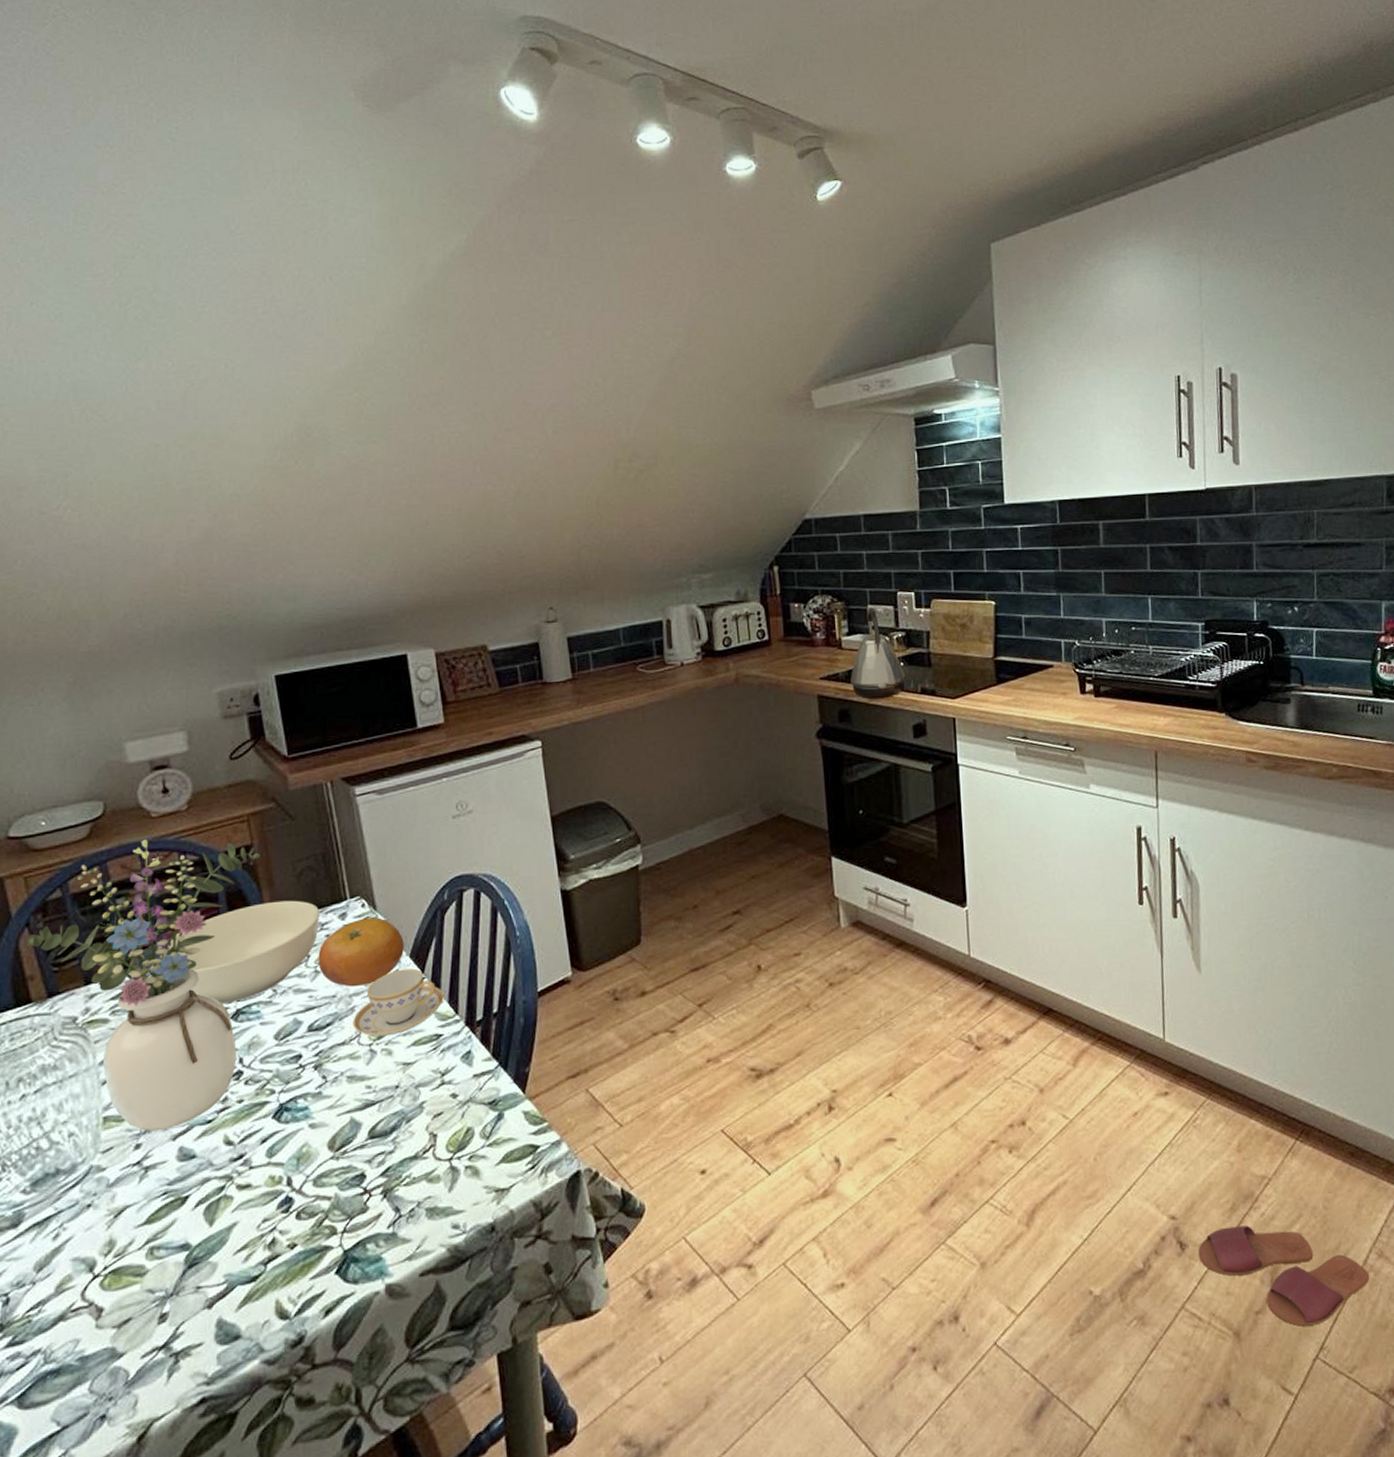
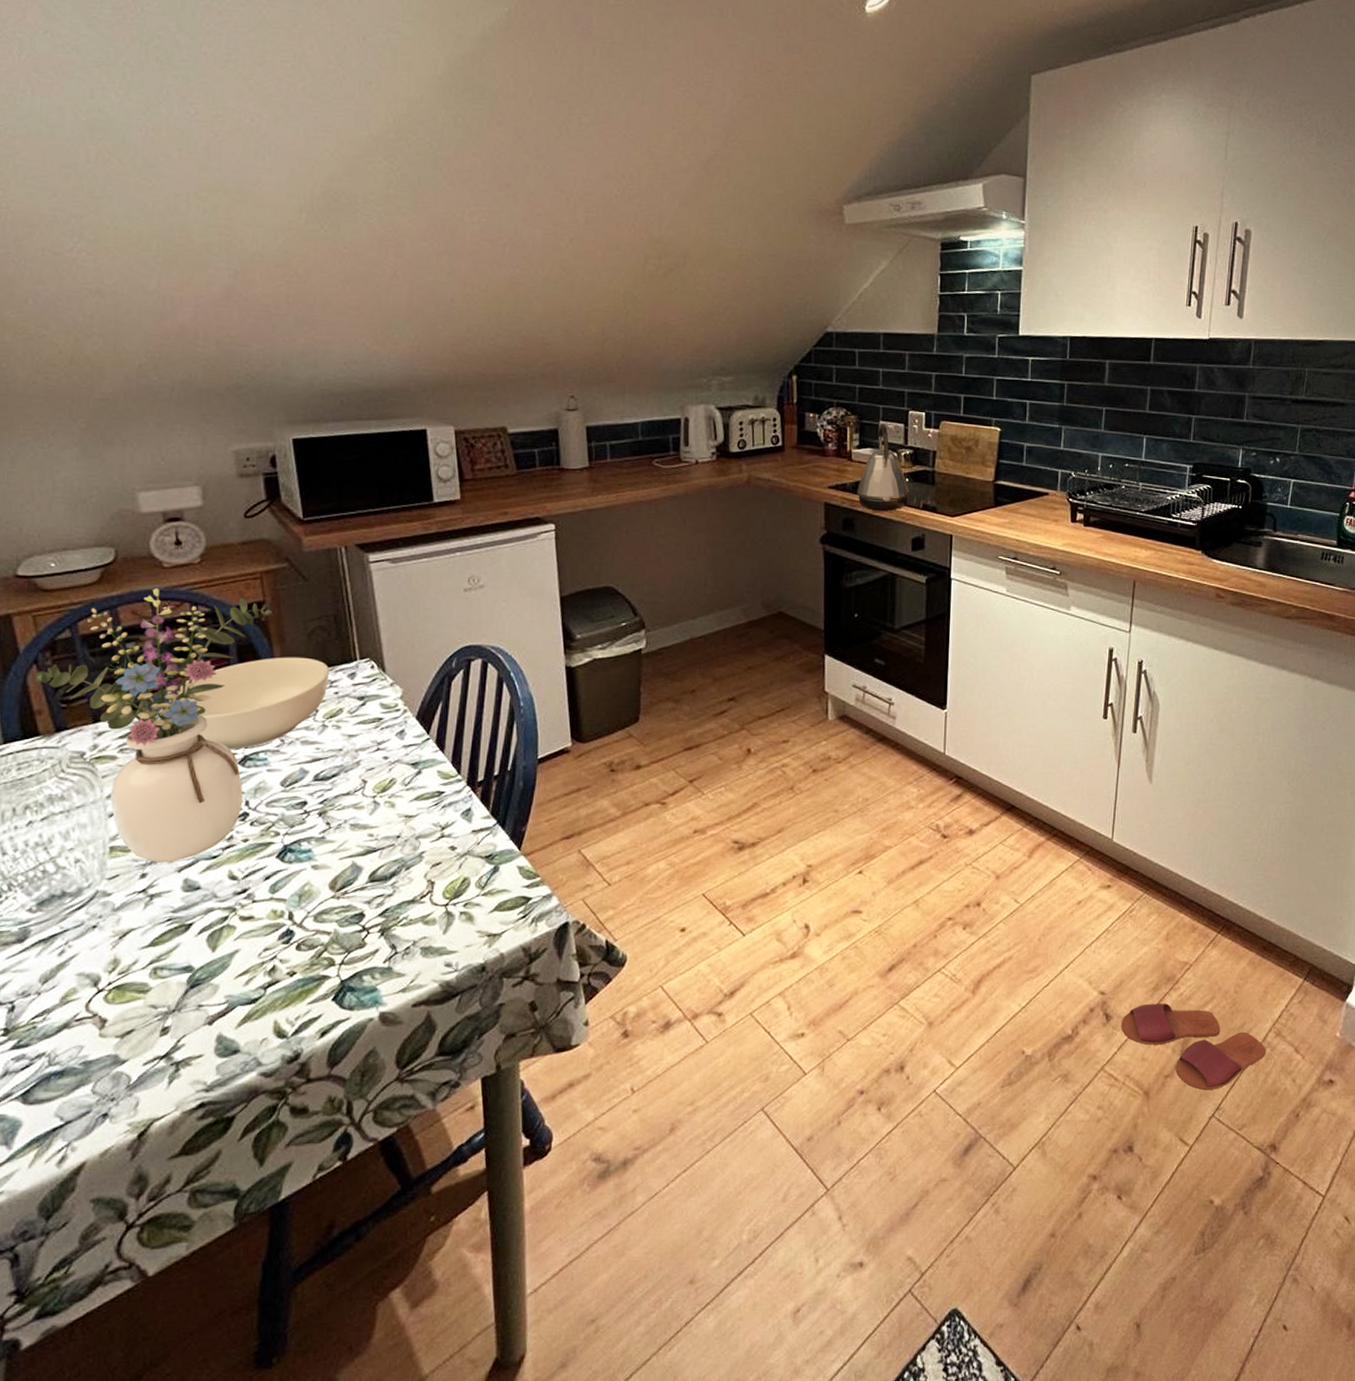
fruit: present [318,917,404,987] -> none [326,679,411,742]
teacup: present [353,968,444,1037] -> none [358,729,448,790]

